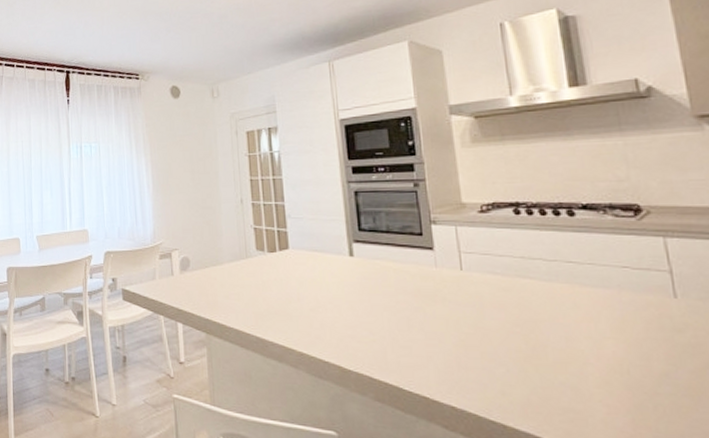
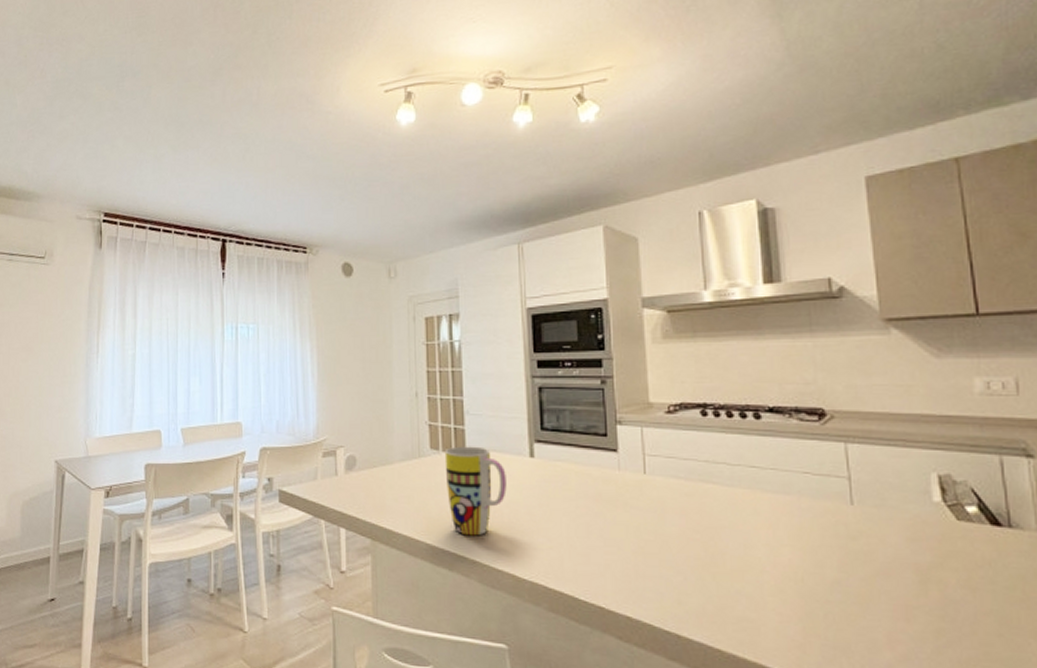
mug: none [269,247,329,330] -> present [444,446,507,536]

